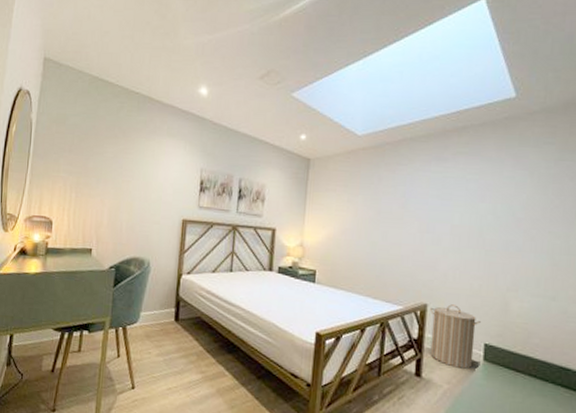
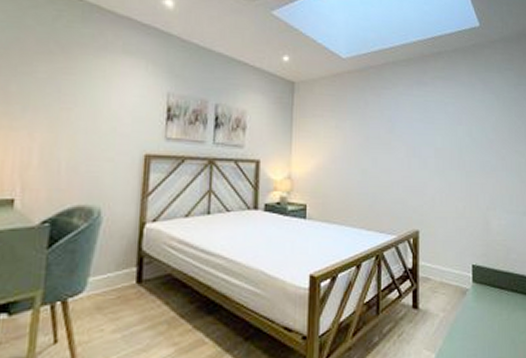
laundry hamper: present [430,304,481,369] -> none [422,228,467,294]

